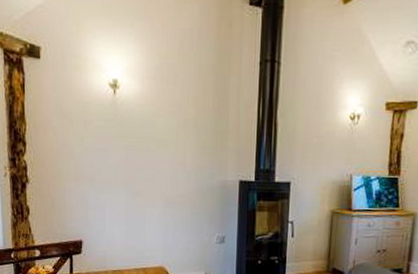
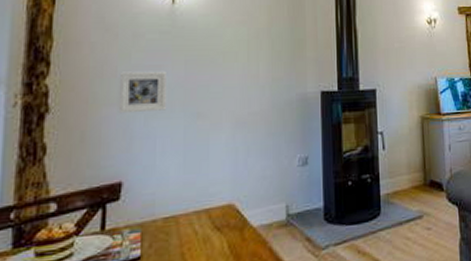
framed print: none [76,153,111,188] -> present [118,71,166,114]

